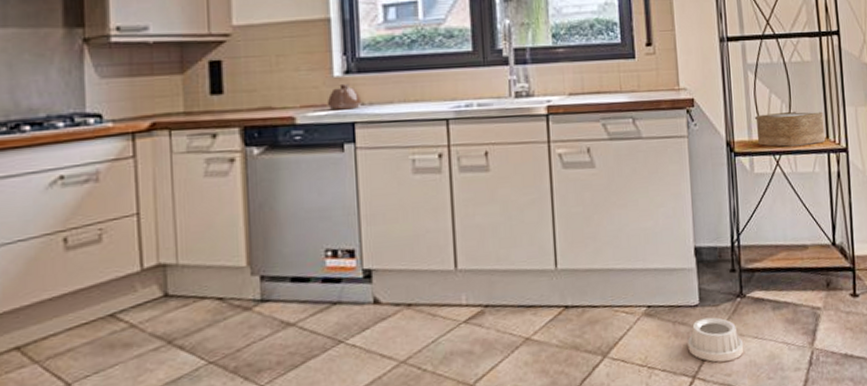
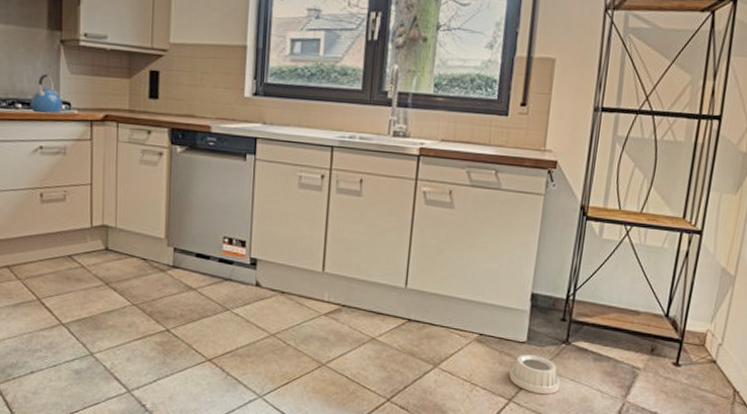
kettle: none [44,83,91,134] -> present [31,74,62,114]
teapot: present [327,83,362,111] -> none [236,103,265,127]
woven basket: present [754,111,826,147] -> none [611,185,686,222]

